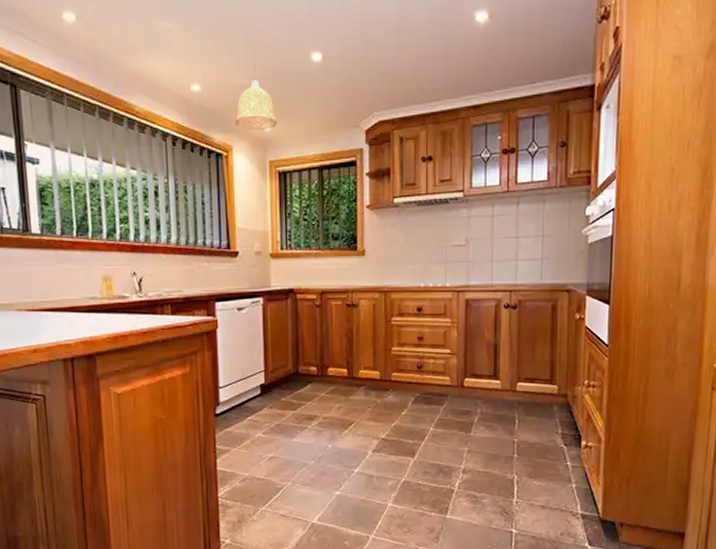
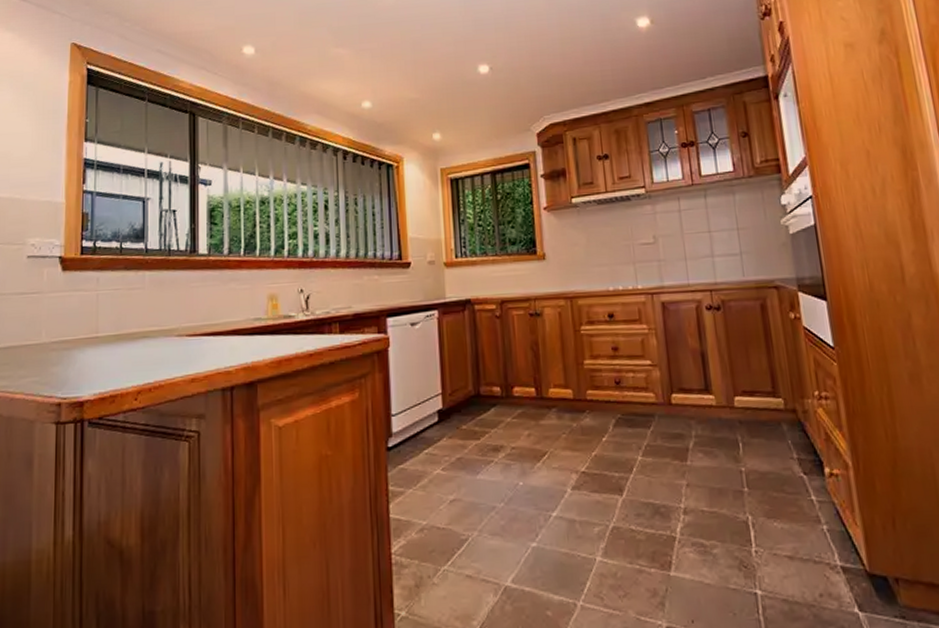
pendant lamp: present [235,42,277,130] -> none [406,60,447,141]

